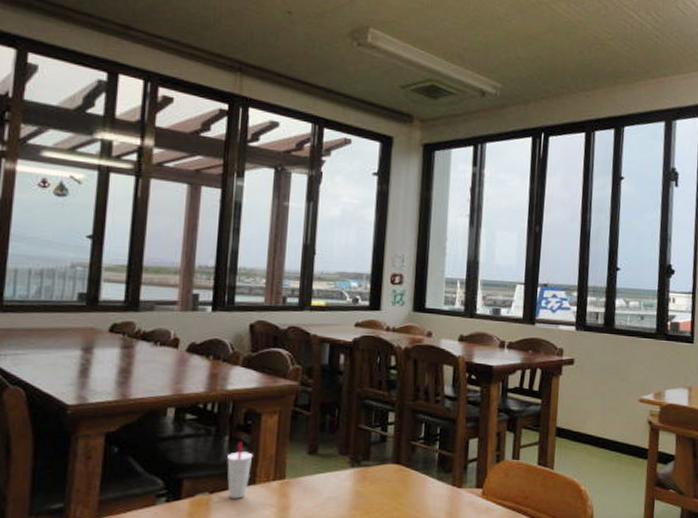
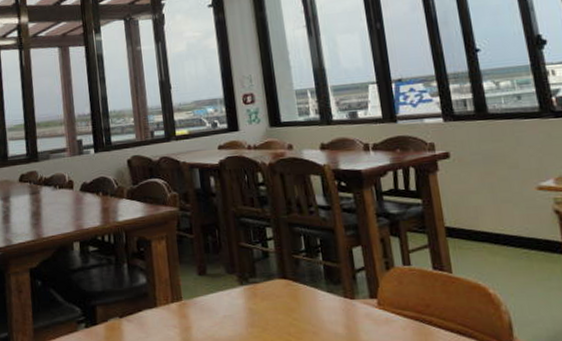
cup: present [227,442,253,499] -> none [129,268,151,322]

